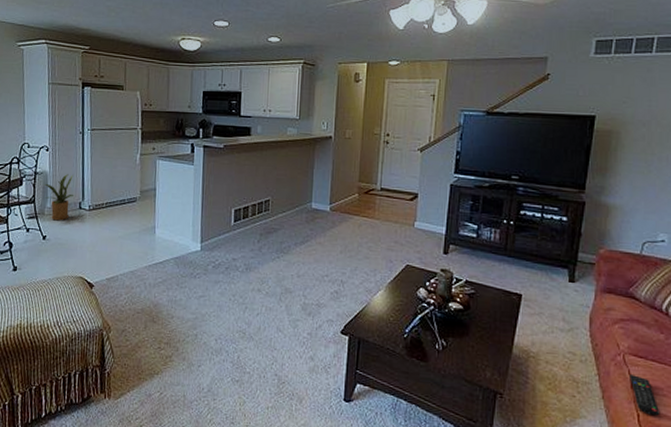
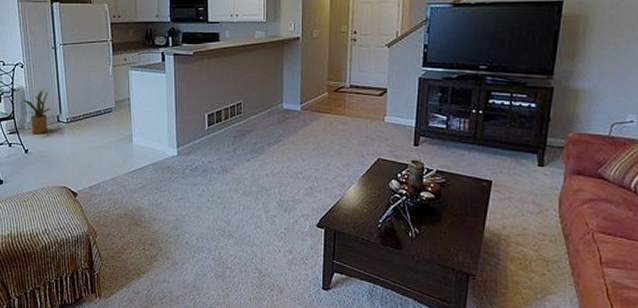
remote control: present [630,373,660,416] -> none [599,250,629,289]

